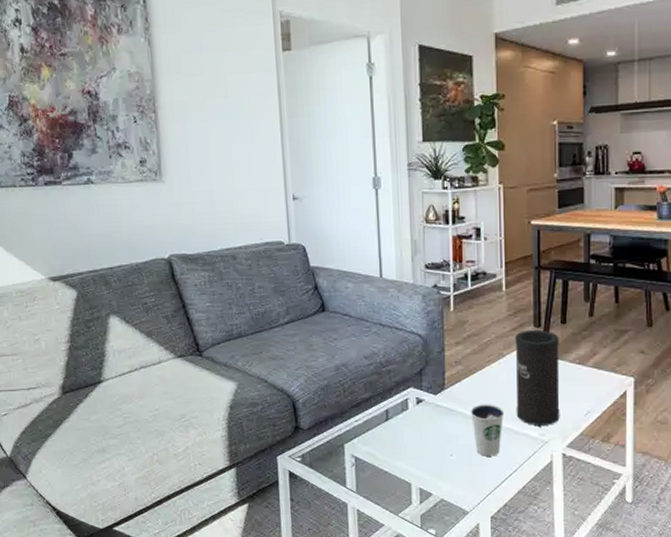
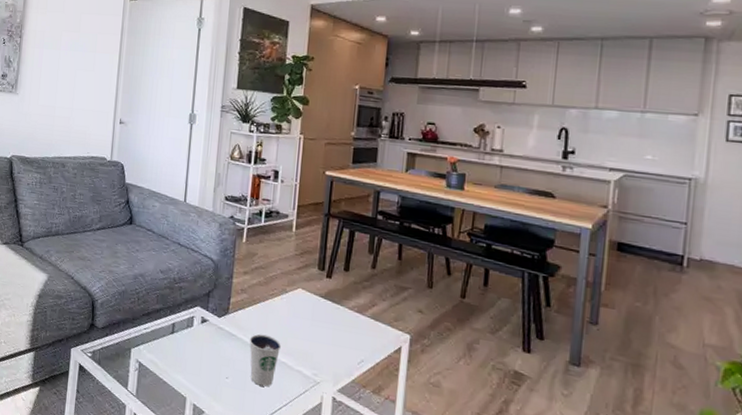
speaker: present [515,329,560,427] -> none [292,271,341,367]

